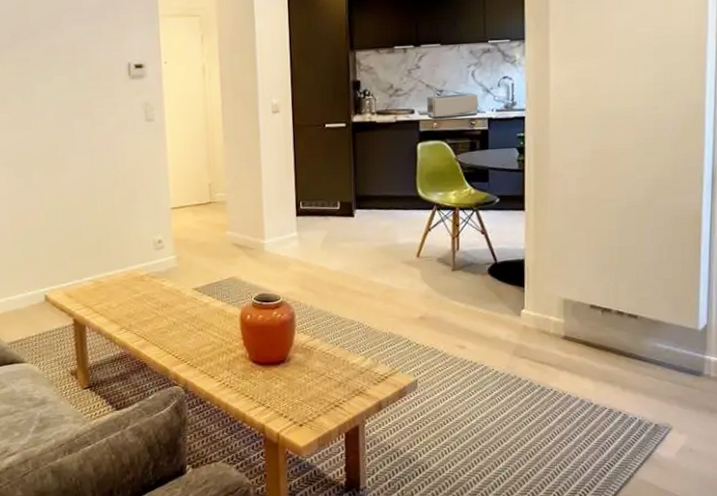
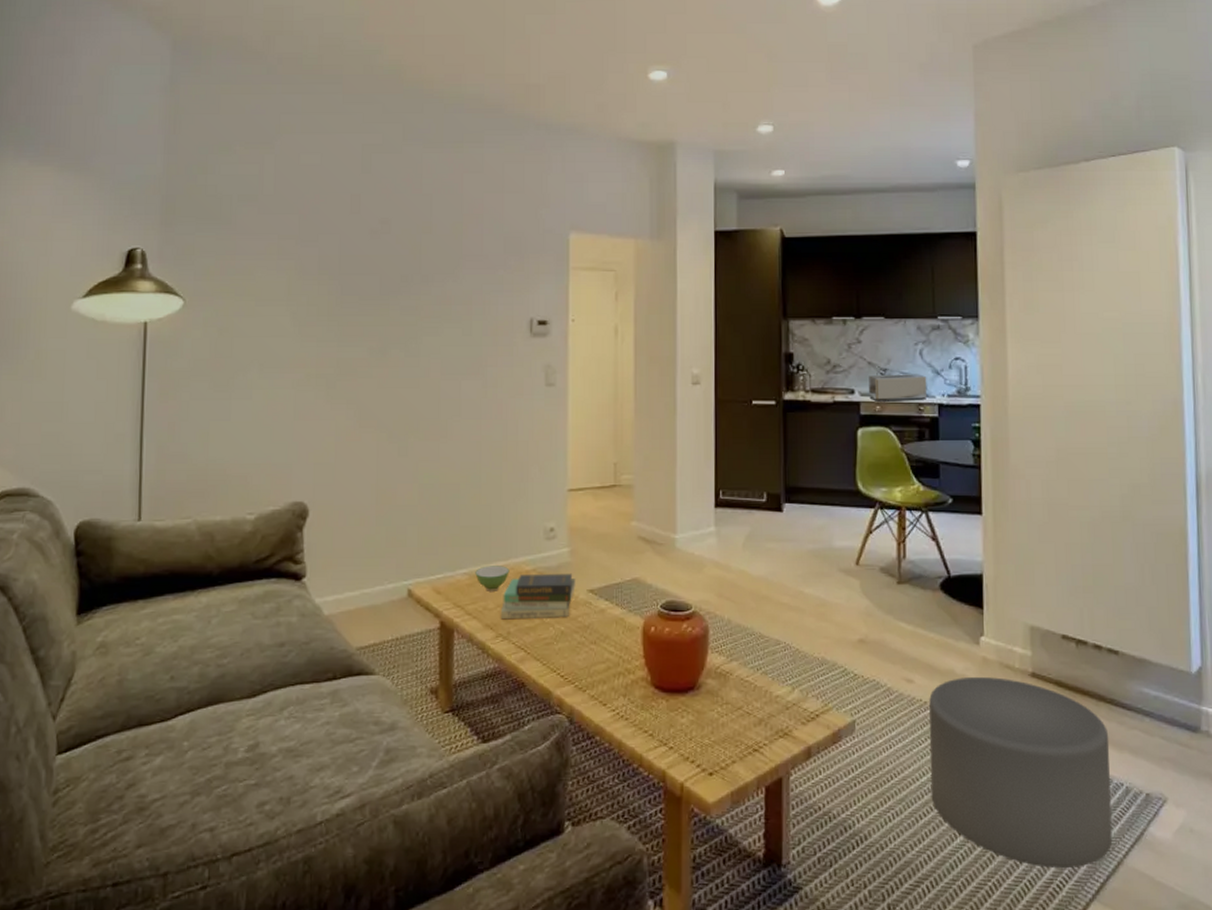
bowl: none [99,273,127,294] -> present [475,566,510,591]
books: none [122,276,183,315] -> present [500,573,576,620]
pouf: none [478,341,627,482] -> present [929,676,1113,868]

